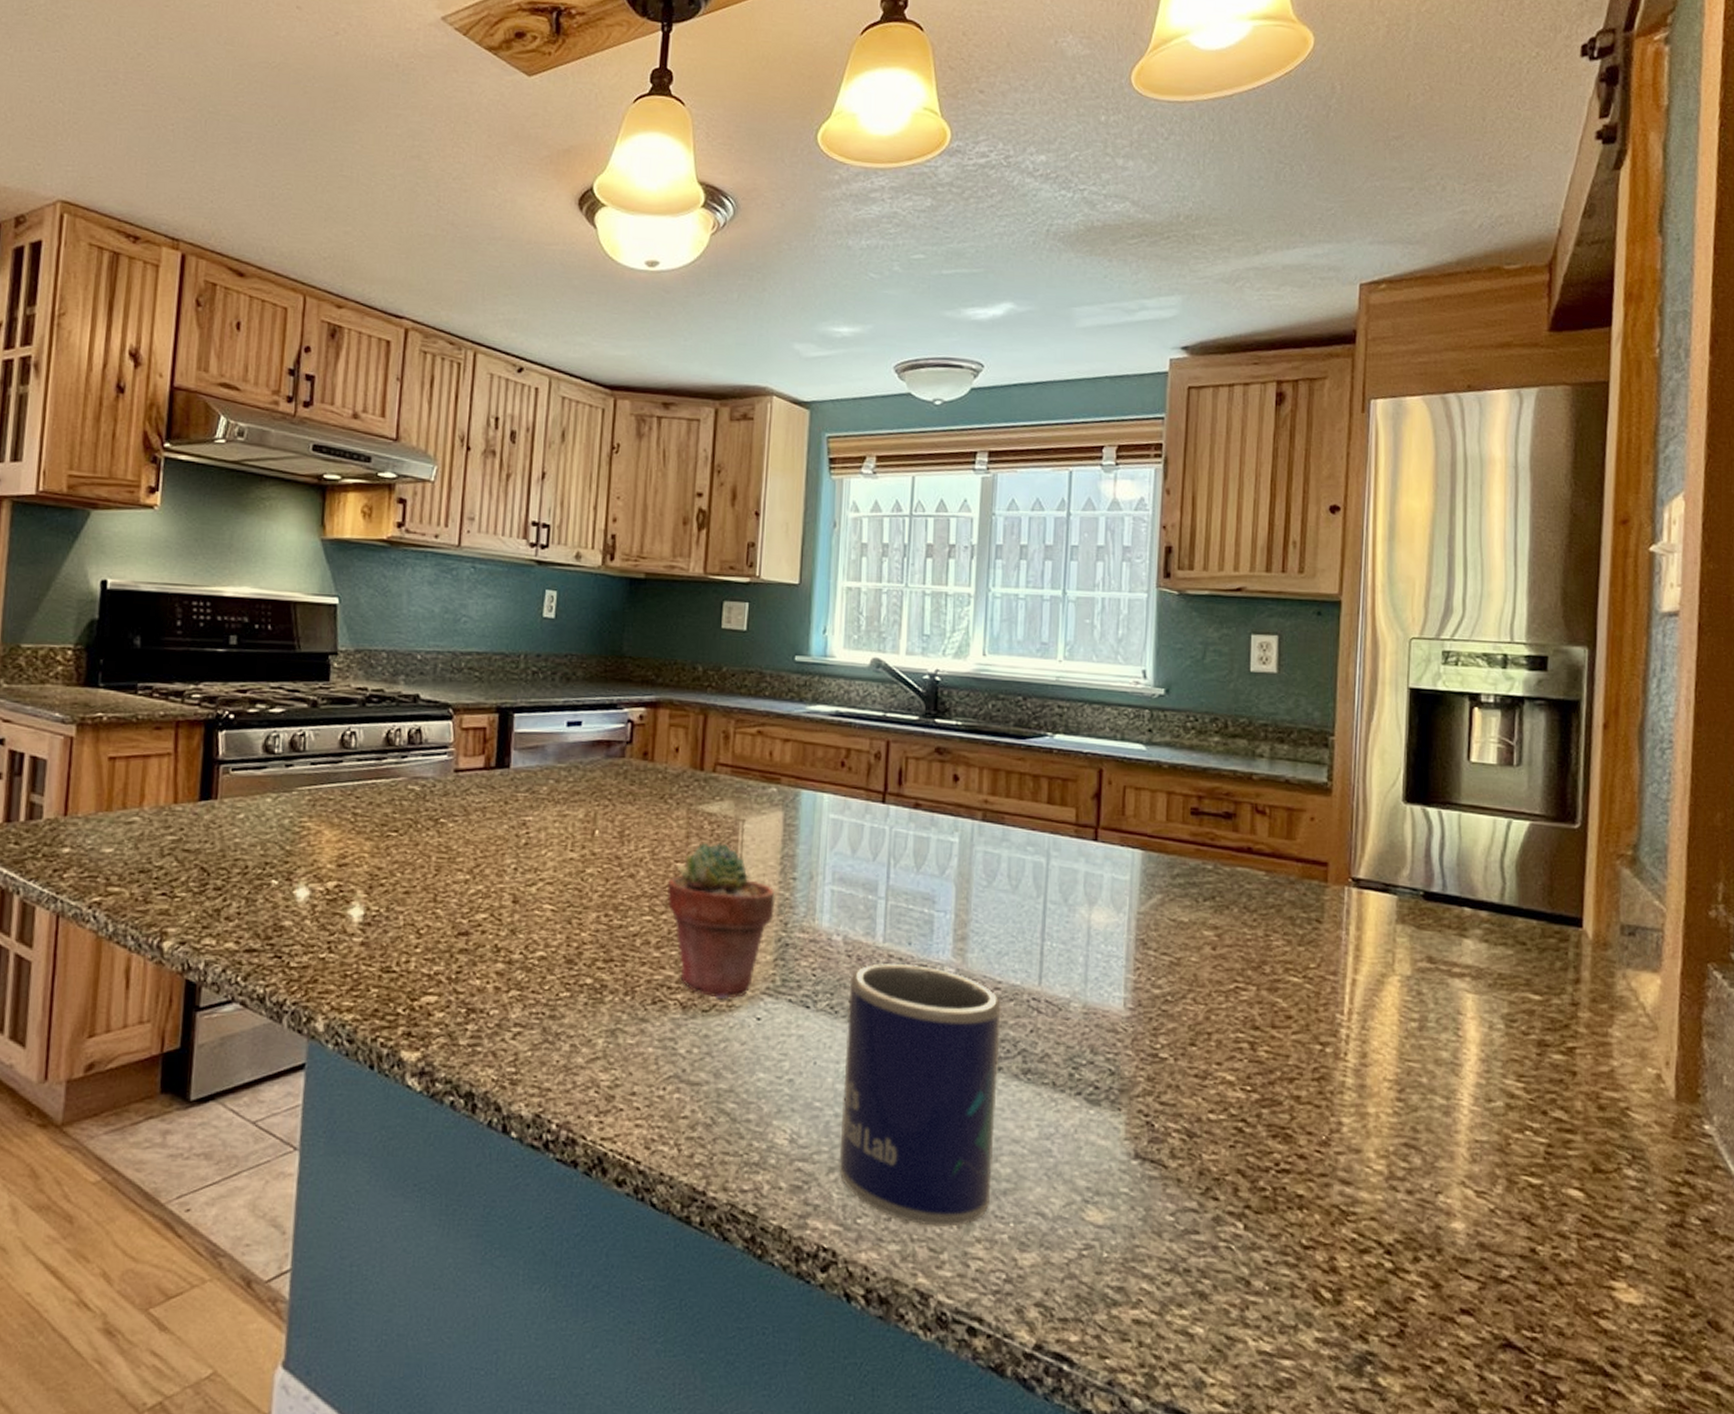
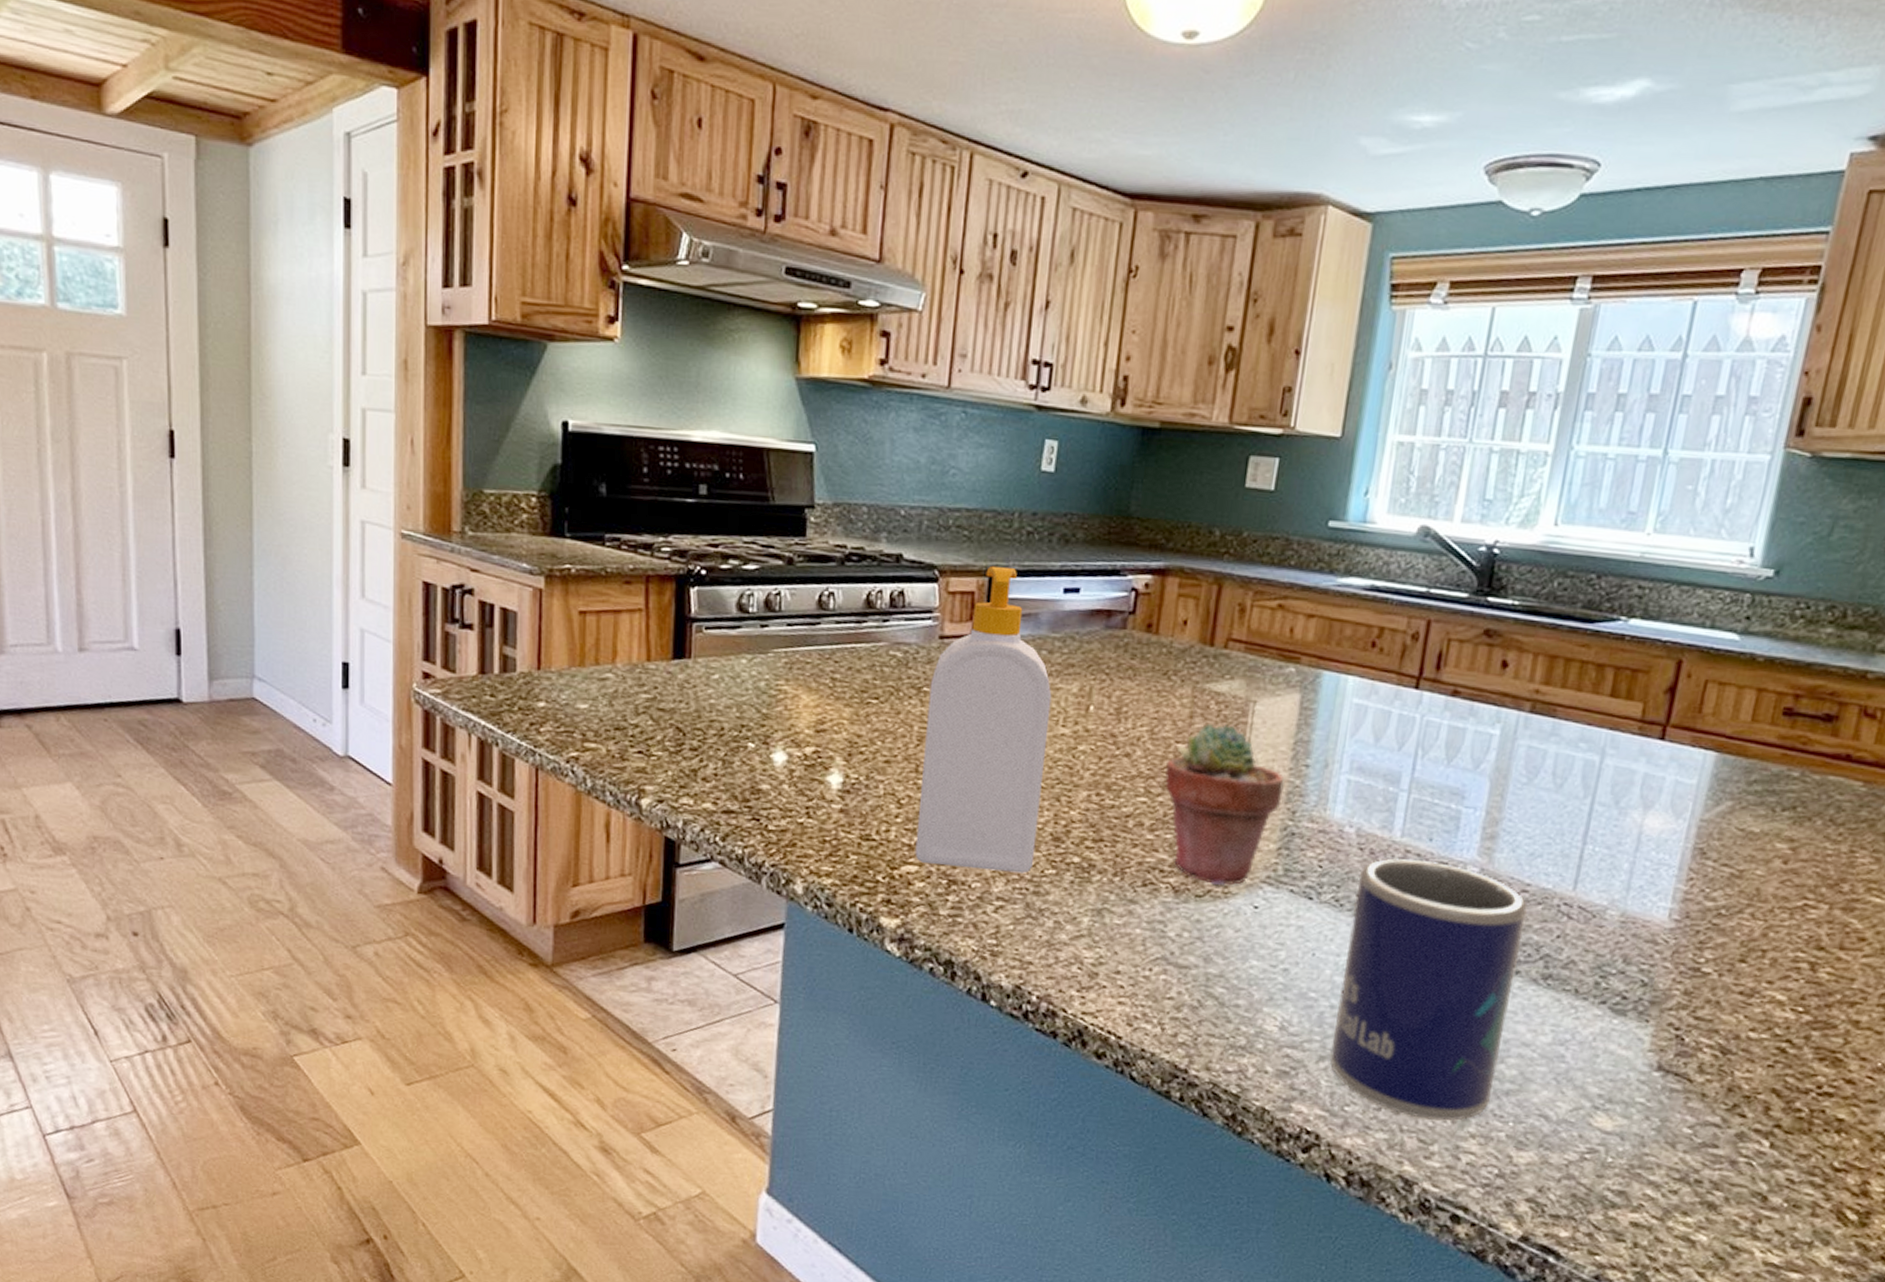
soap bottle: none [434,703,560,998] -> present [915,565,1052,873]

